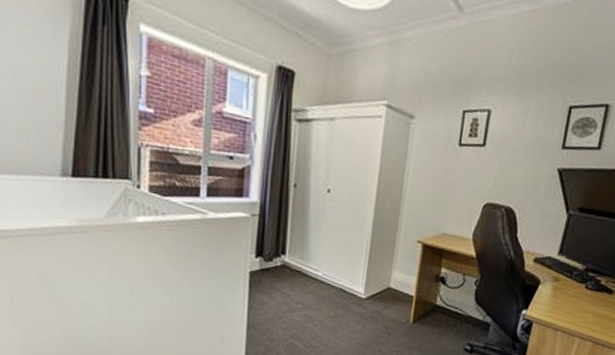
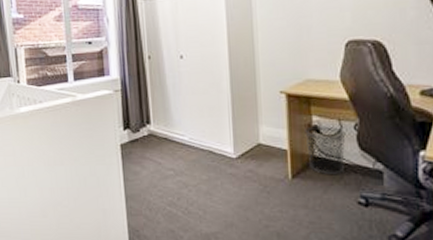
waste bin: none [430,277,467,324] -> present [305,126,346,175]

